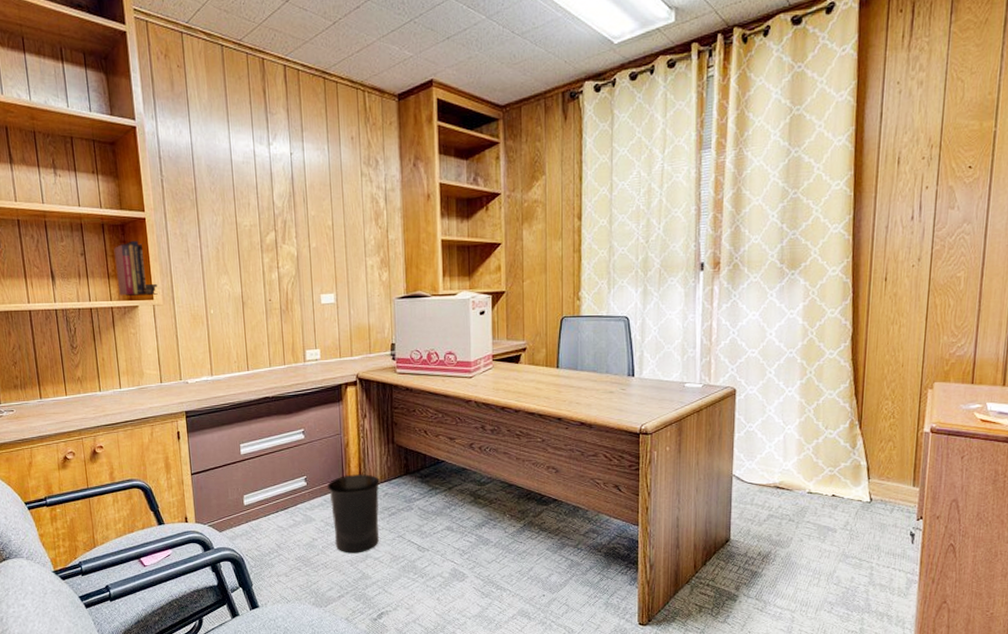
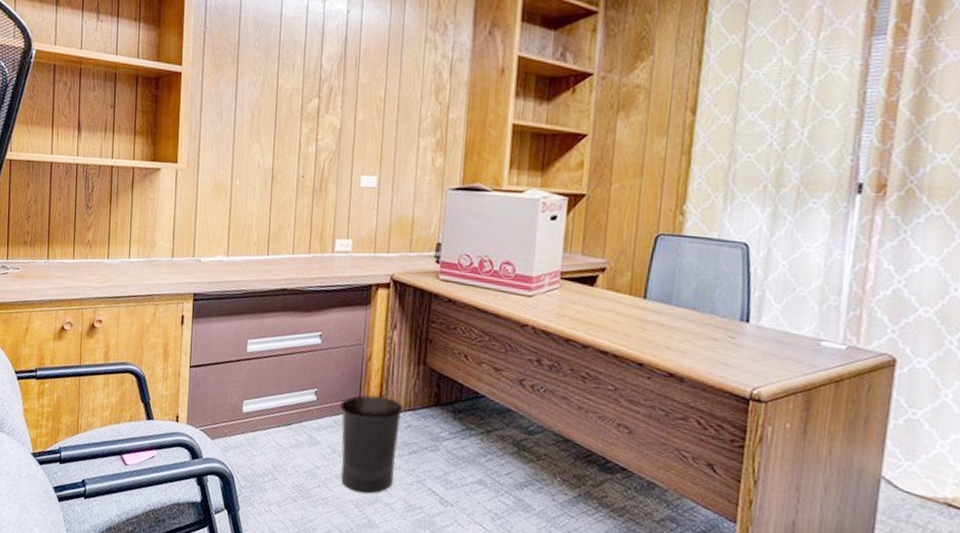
books: present [113,241,158,296] -> none [142,97,183,159]

